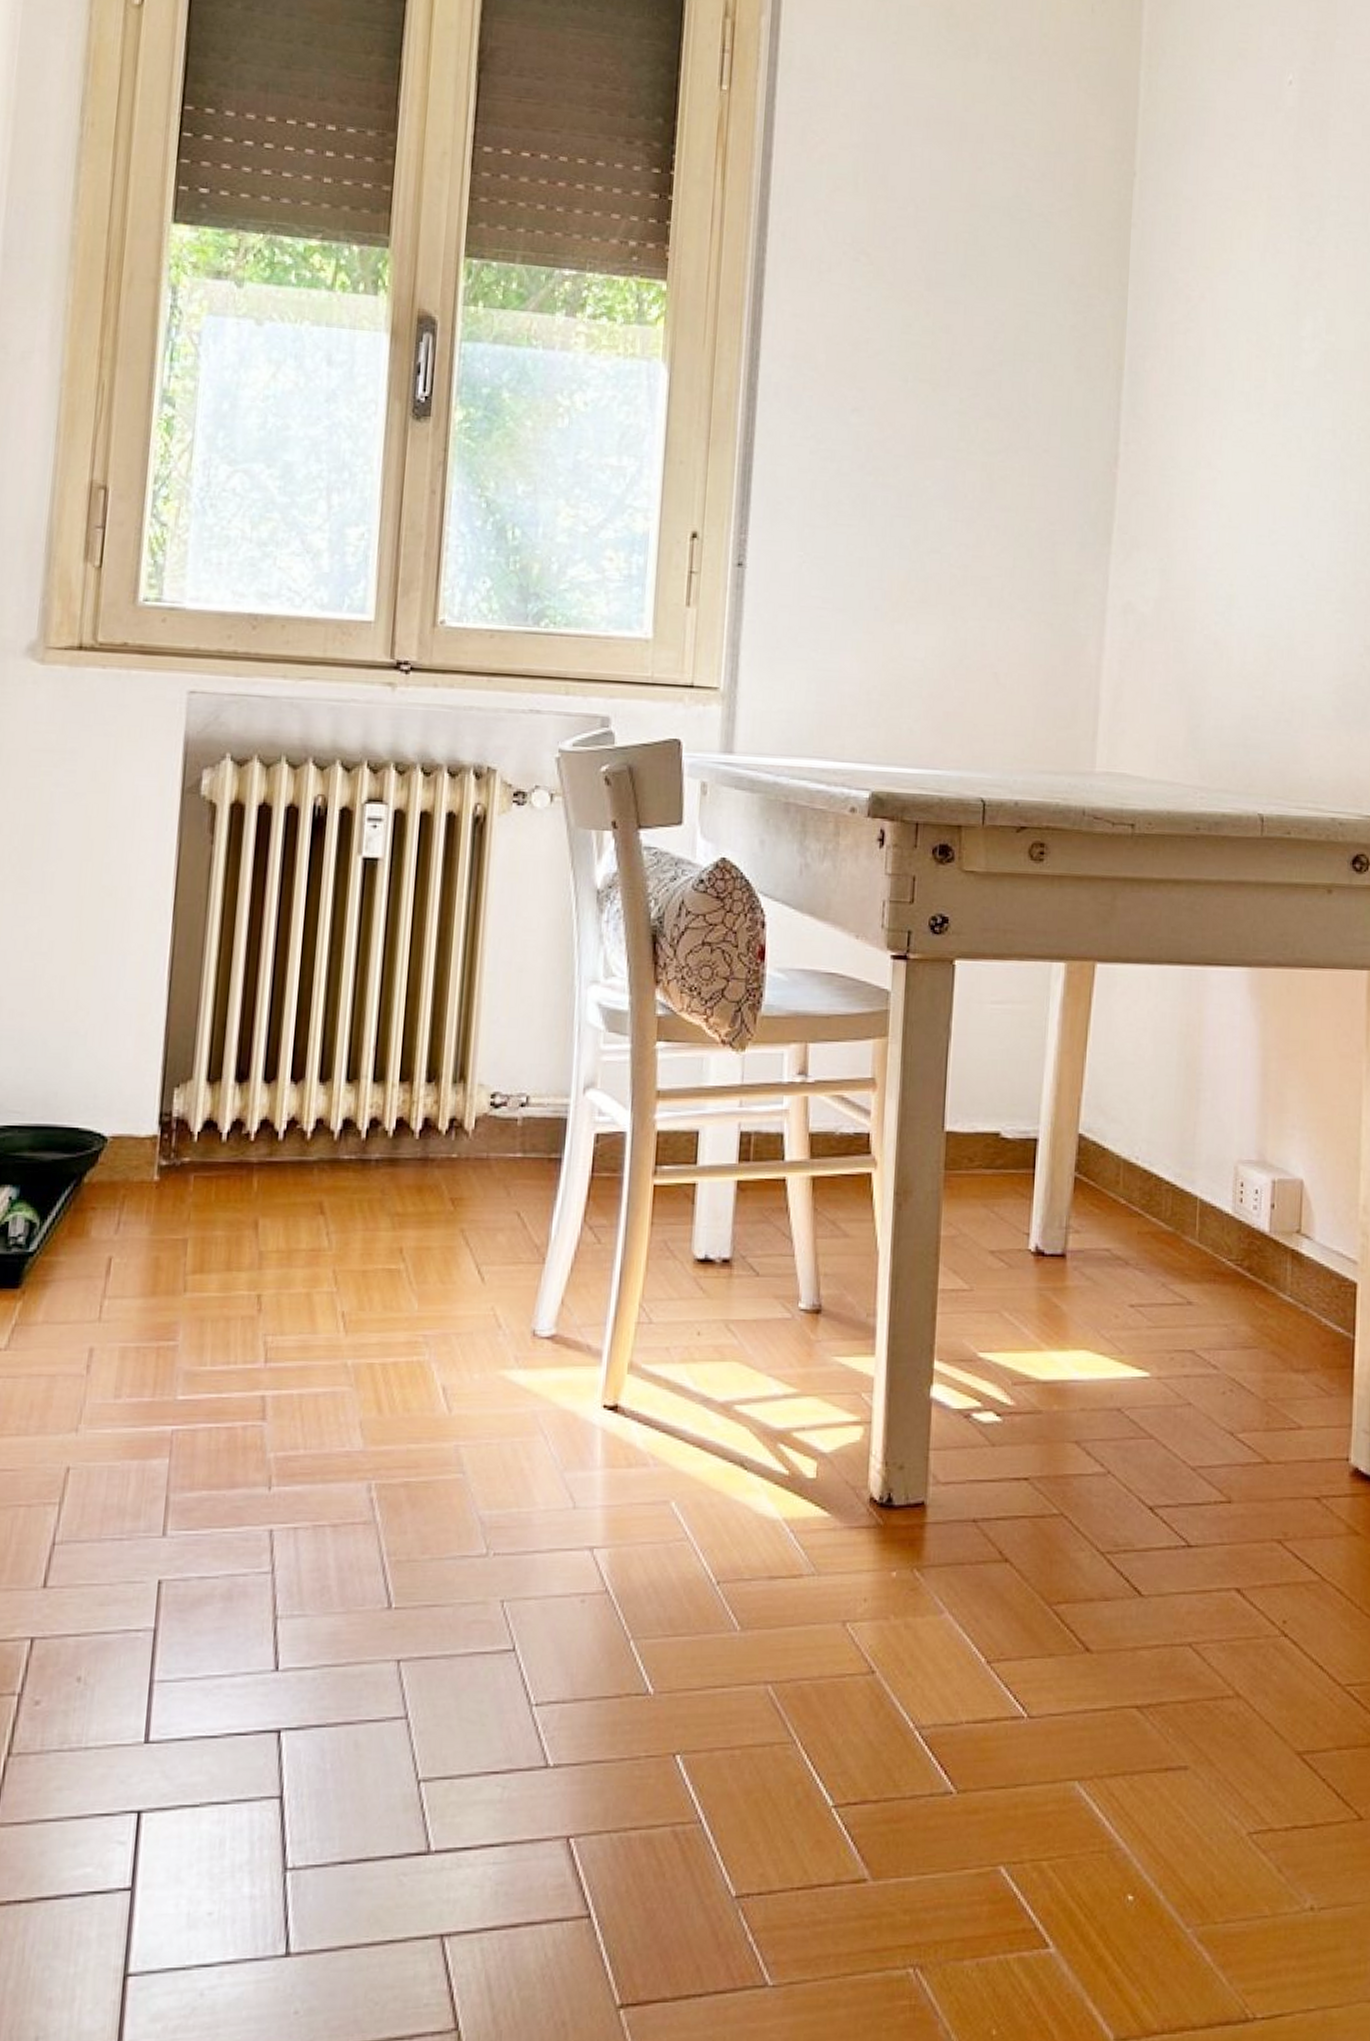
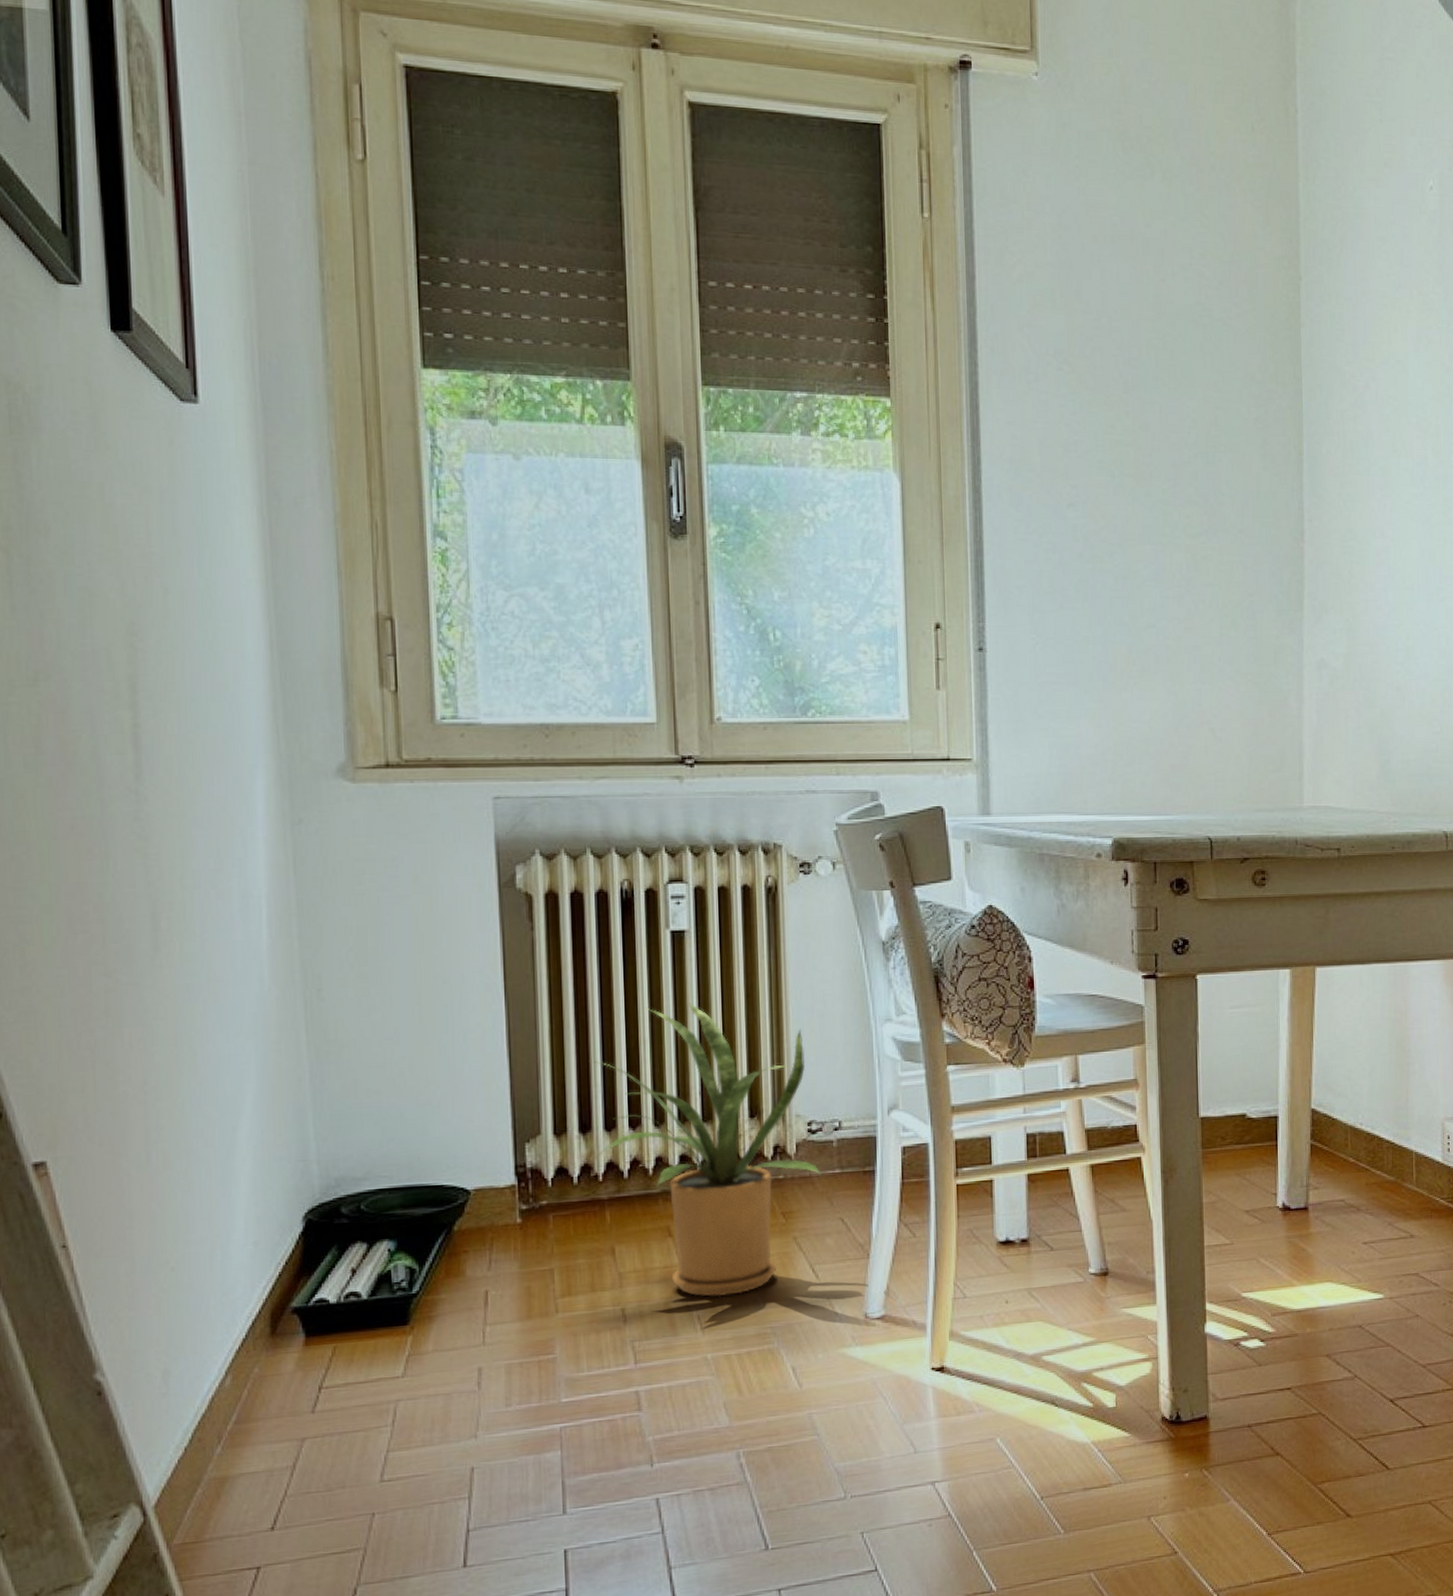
house plant: none [254,941,501,1293] -> present [588,1002,822,1297]

